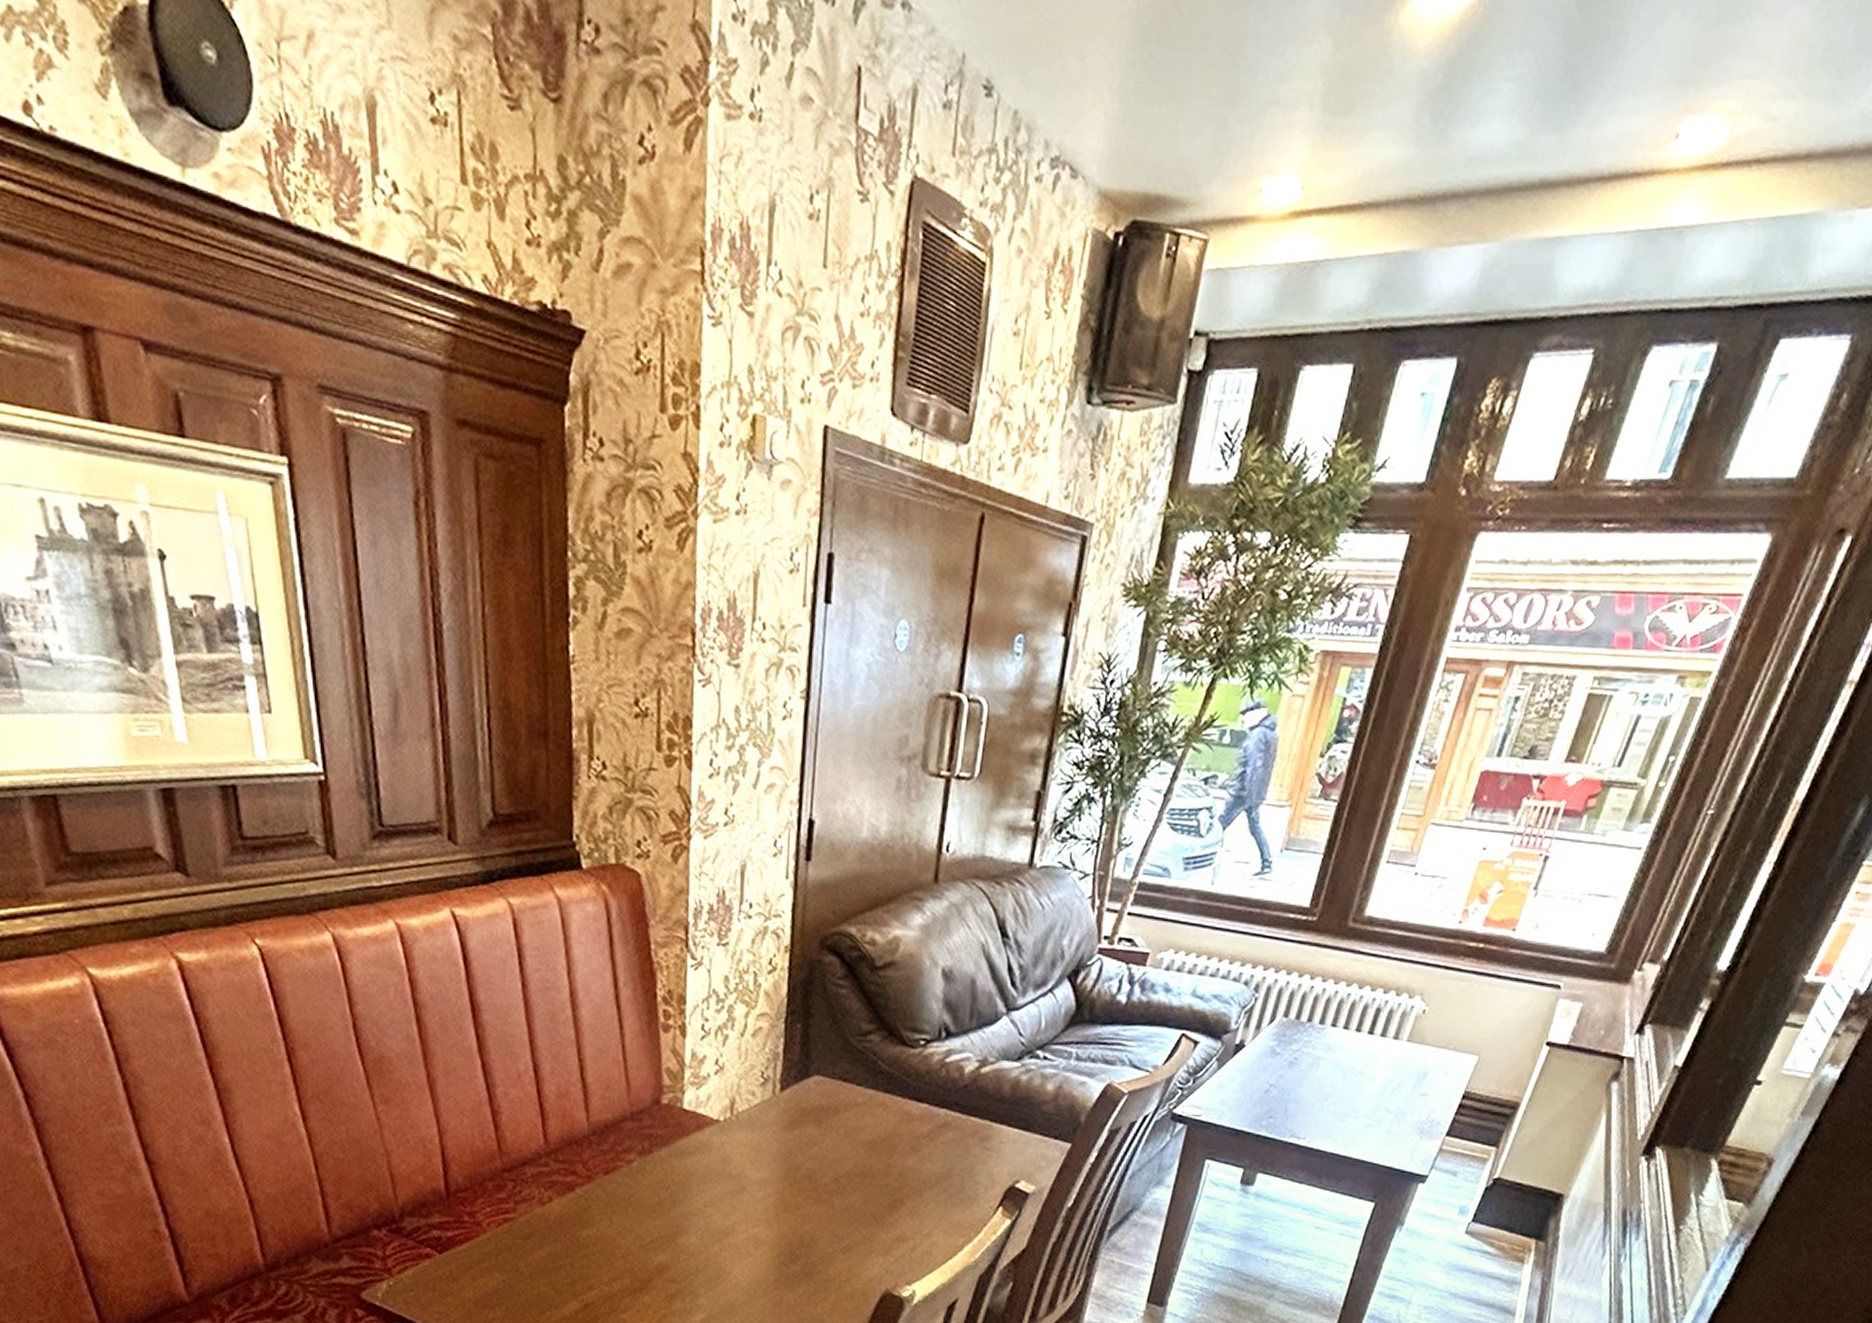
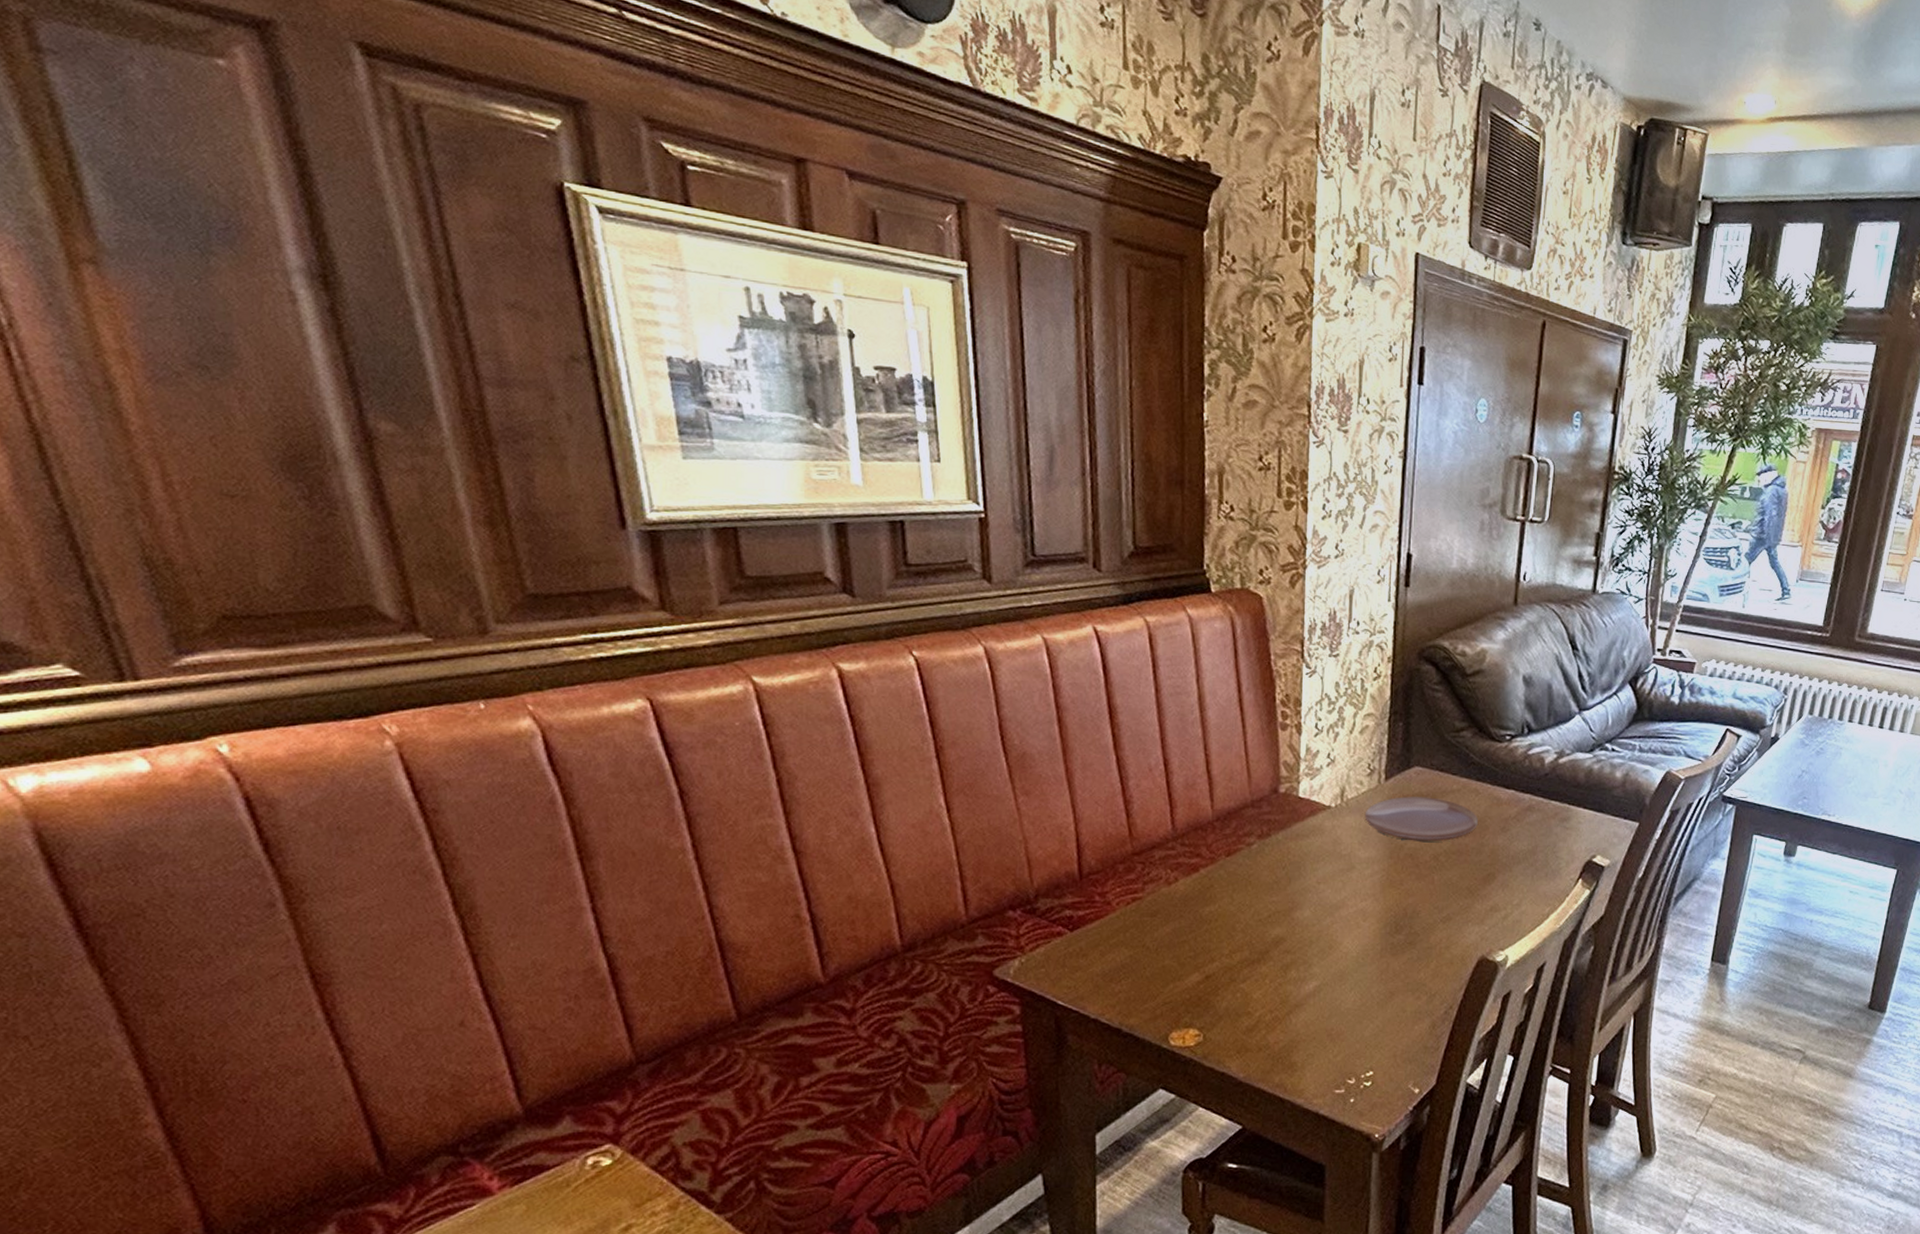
plate: none [757,1110,885,1162] -> present [1364,796,1478,842]

